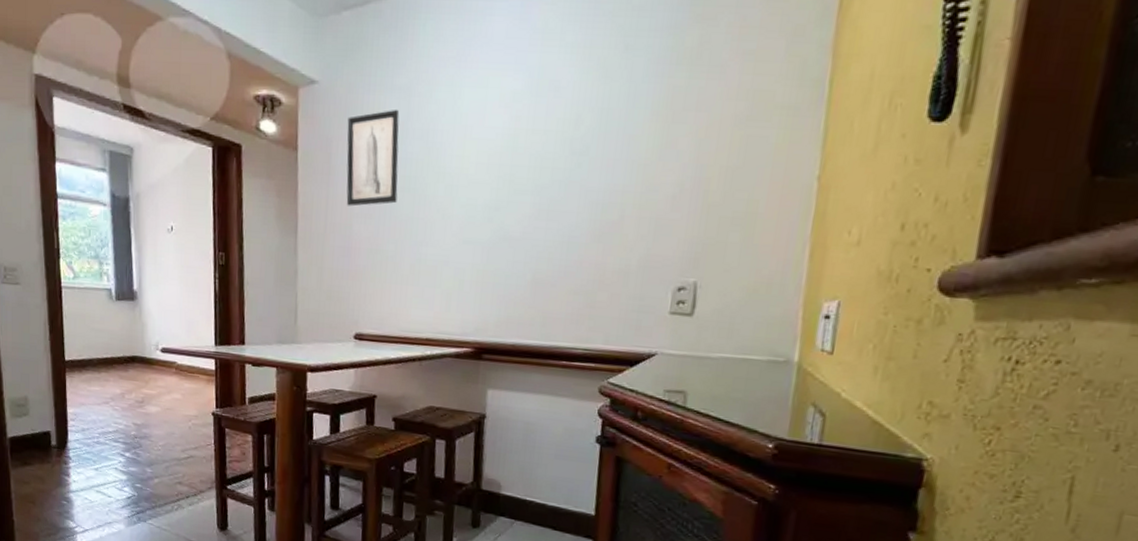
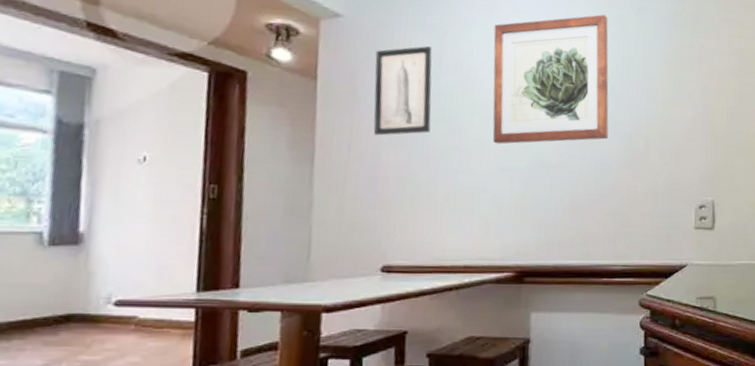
wall art: none [456,58,588,215] -> present [492,14,609,145]

